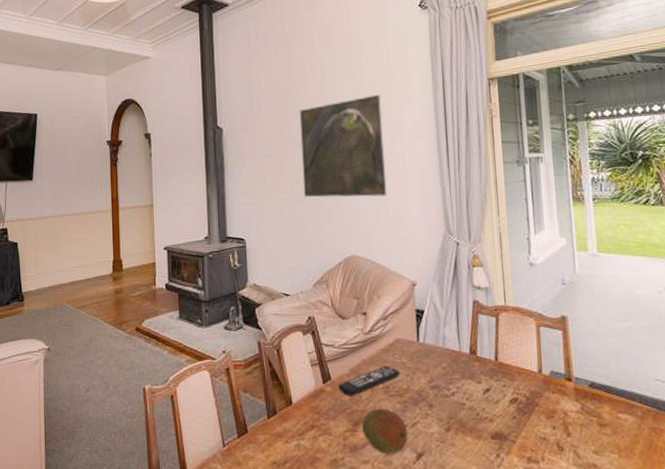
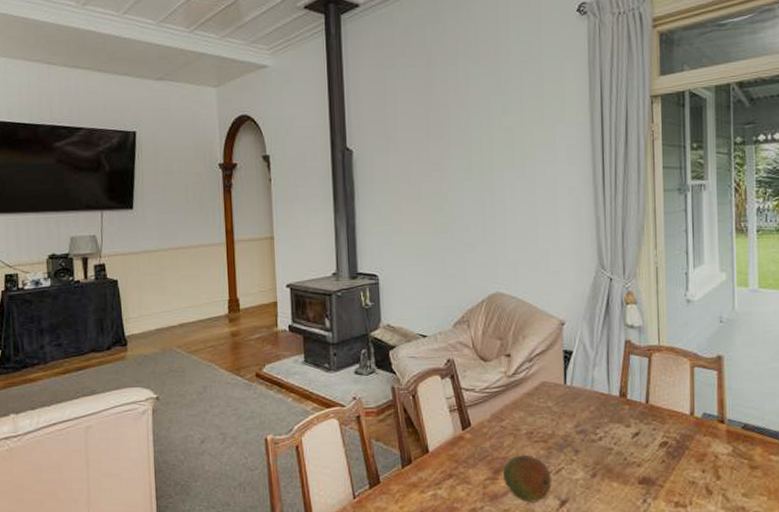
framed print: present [299,94,387,197] -> none [440,112,536,229]
remote control: present [338,365,401,396] -> none [479,410,546,443]

